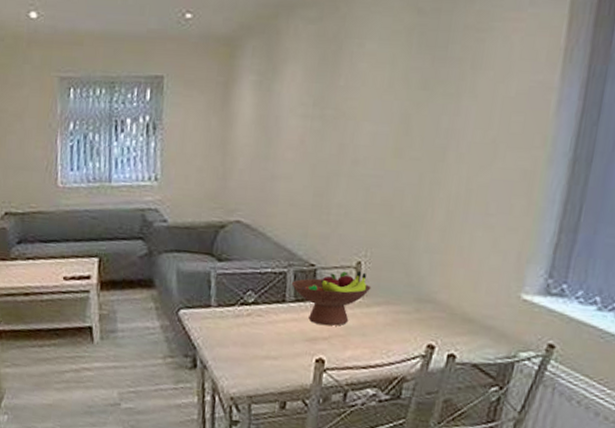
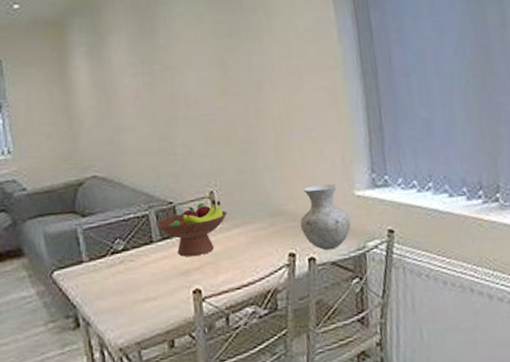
vase: none [448,278,508,351] -> present [300,184,351,250]

